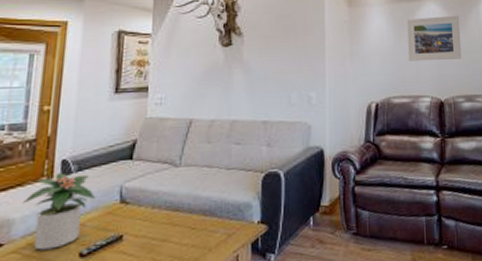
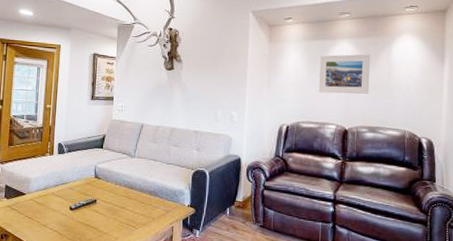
potted plant: present [23,173,96,251] -> none [36,152,80,202]

